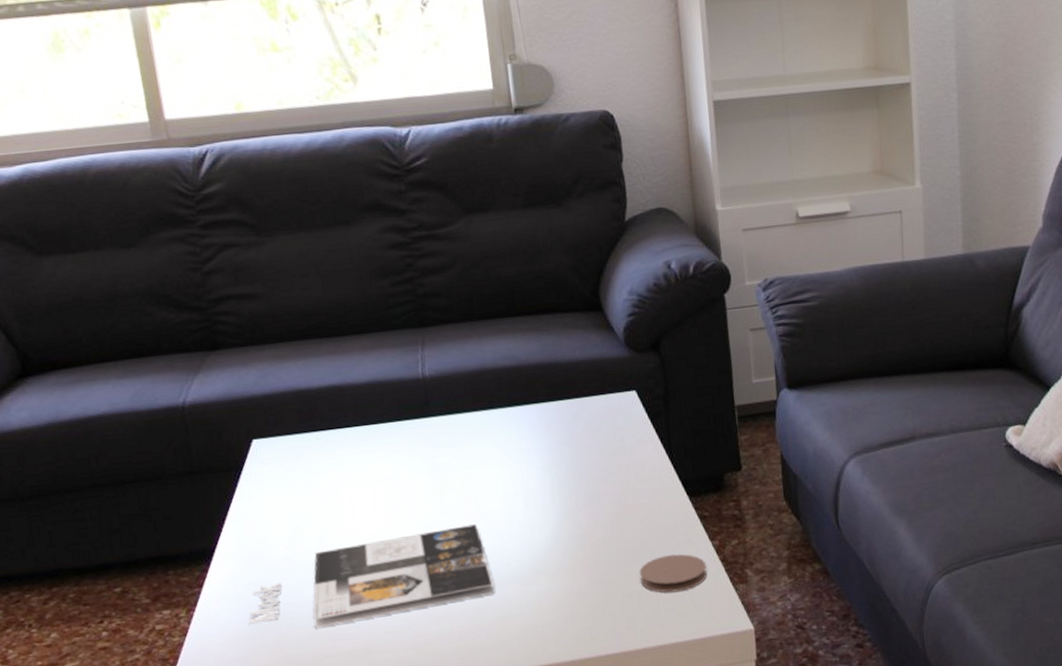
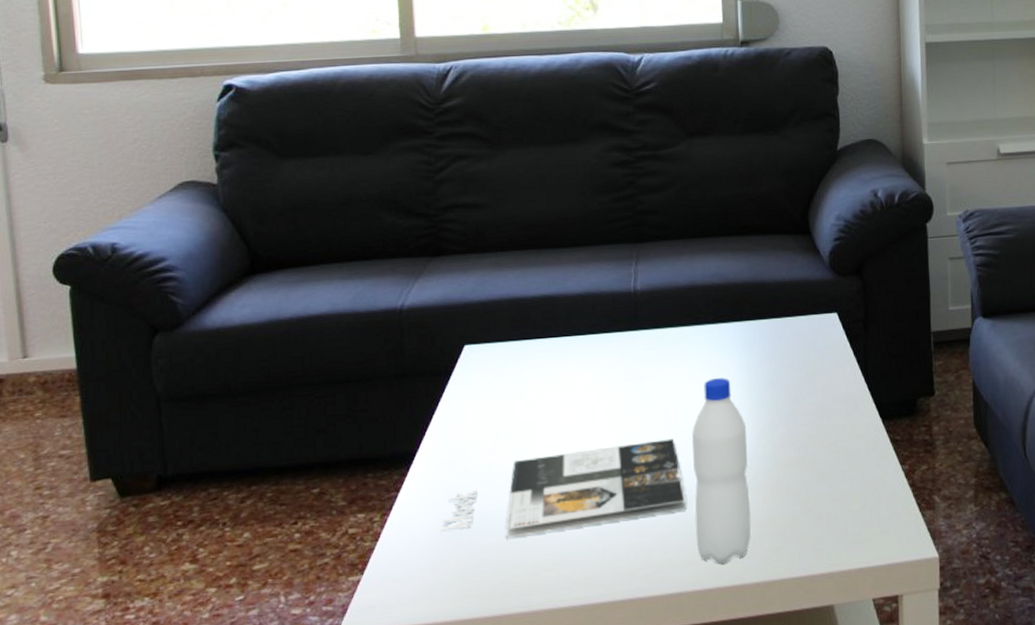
water bottle: none [494,461,562,645] -> present [692,378,751,565]
coaster: present [639,554,707,593] -> none [829,477,896,516]

